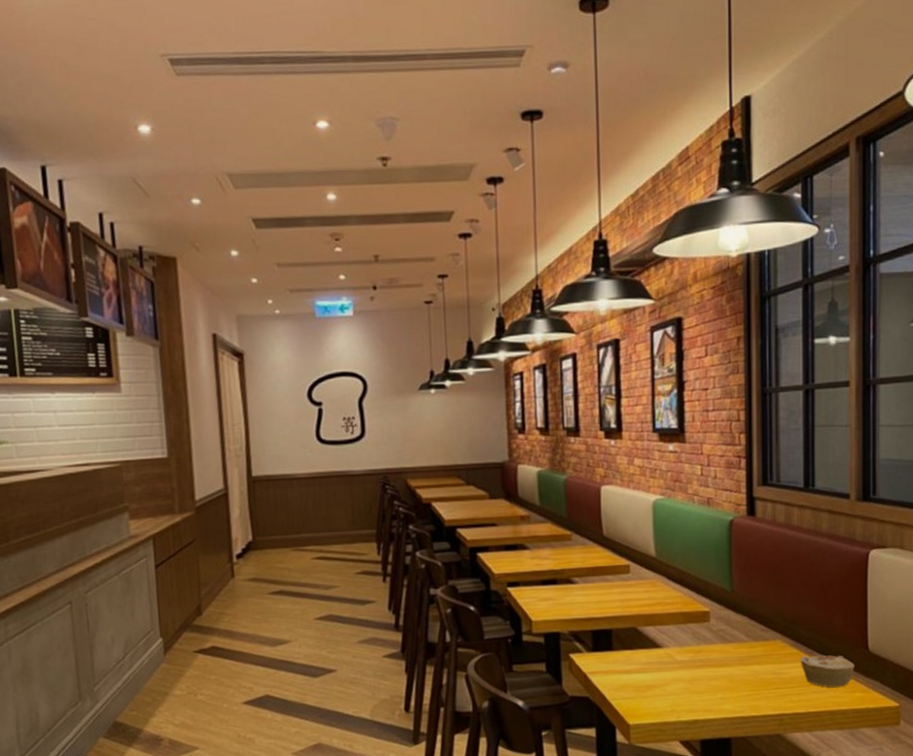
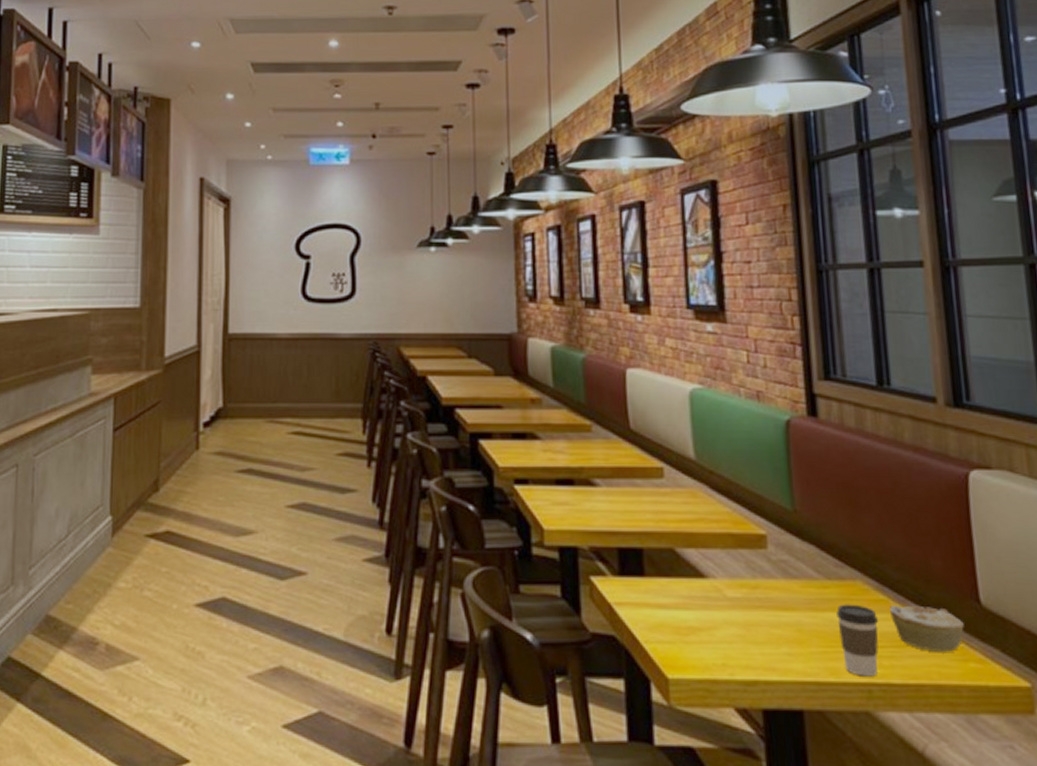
coffee cup: none [760,658,792,710] -> present [837,604,879,677]

